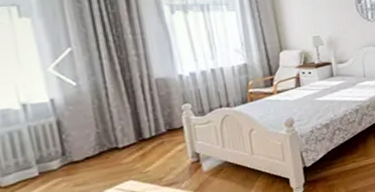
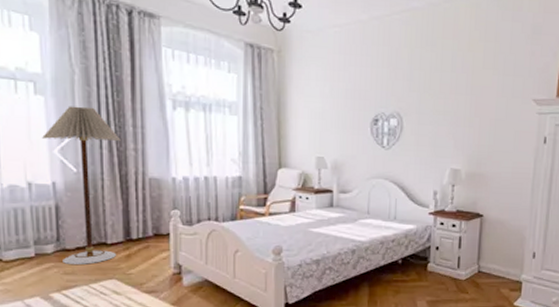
floor lamp: none [33,21,130,176] -> present [42,106,121,264]

